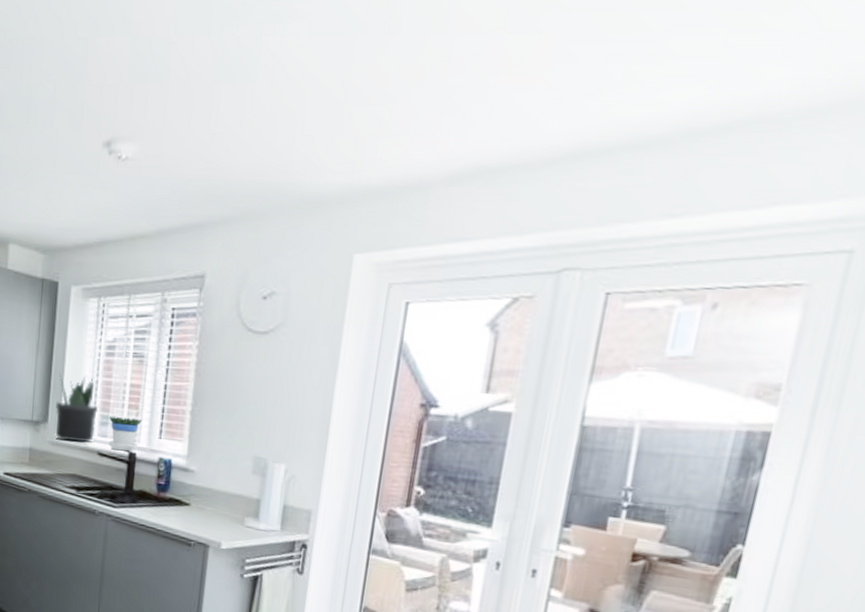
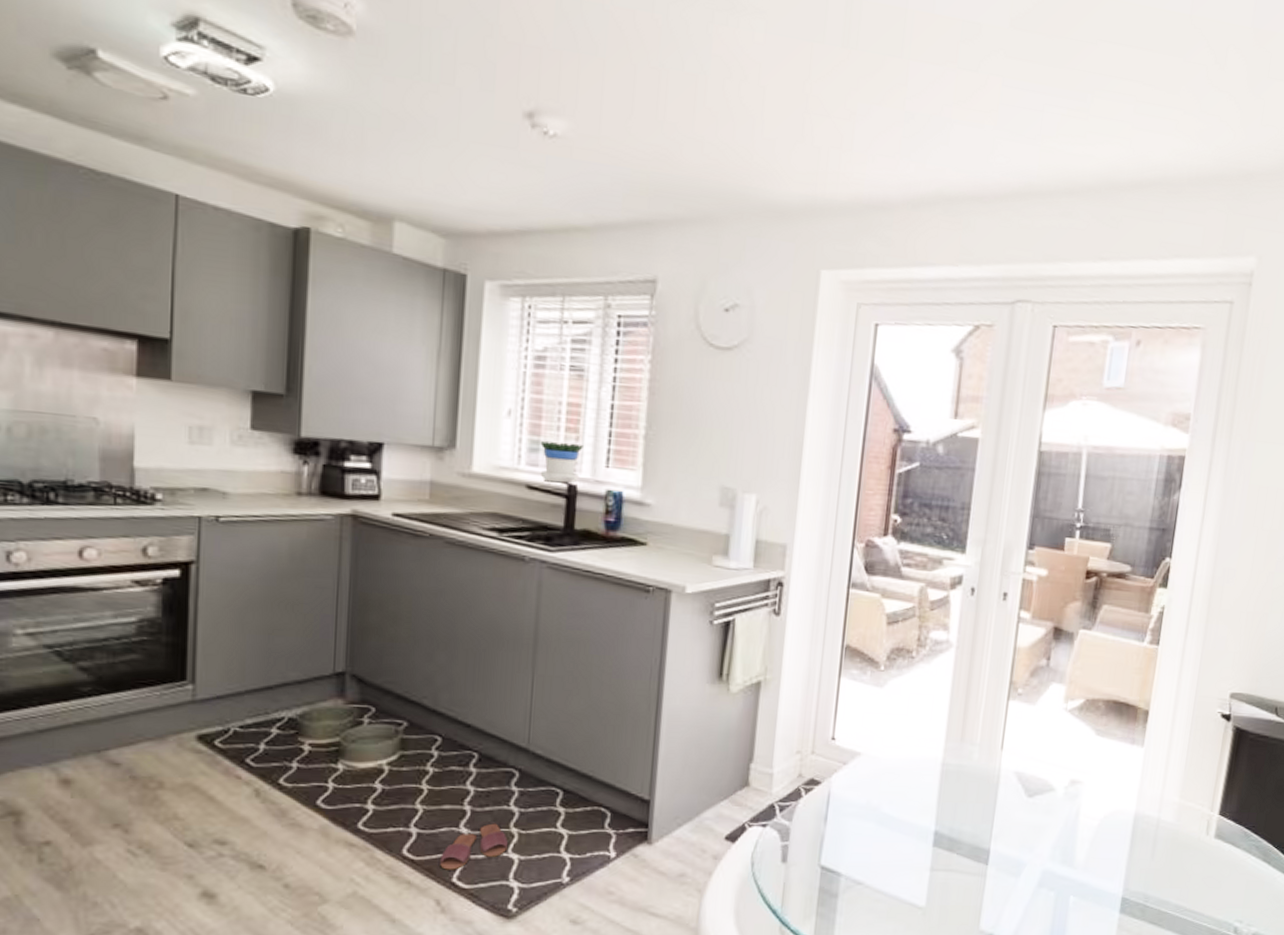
planter: present [56,374,98,443] -> none [466,389,525,473]

